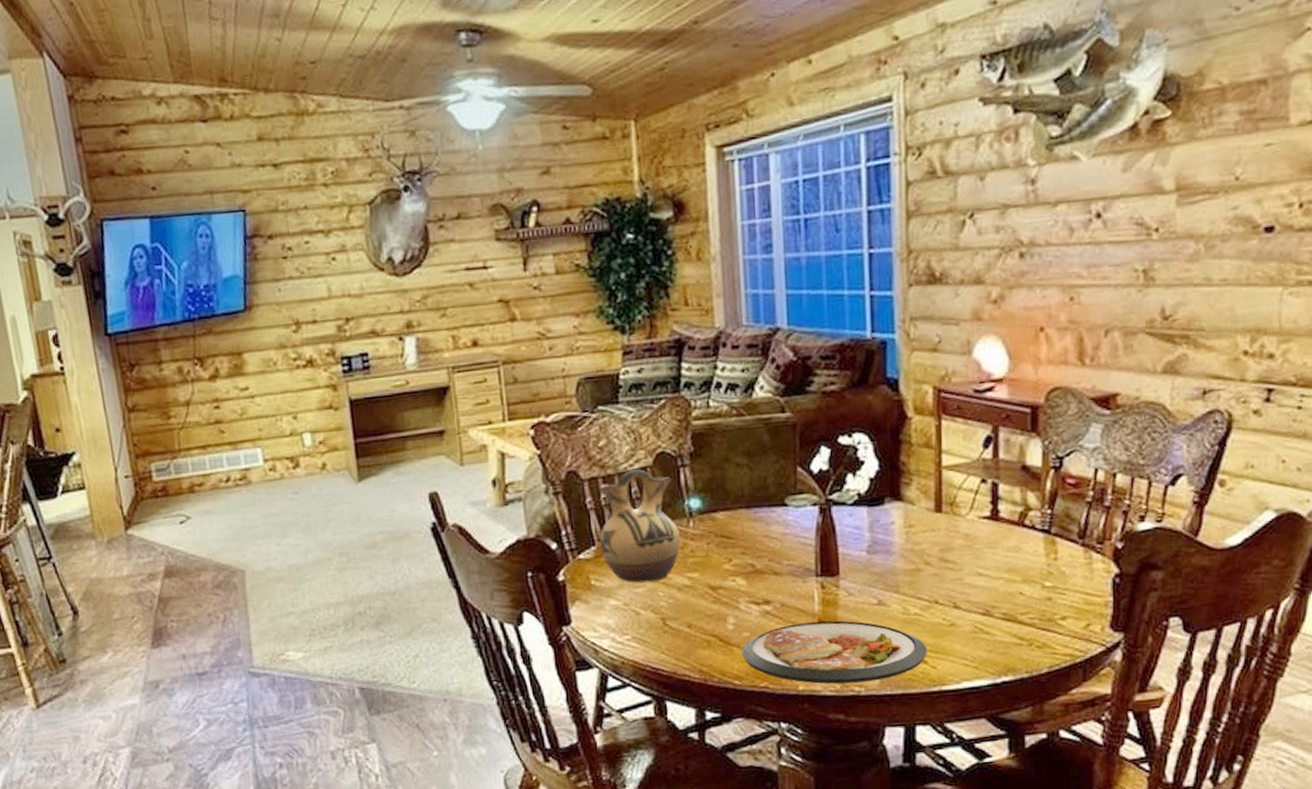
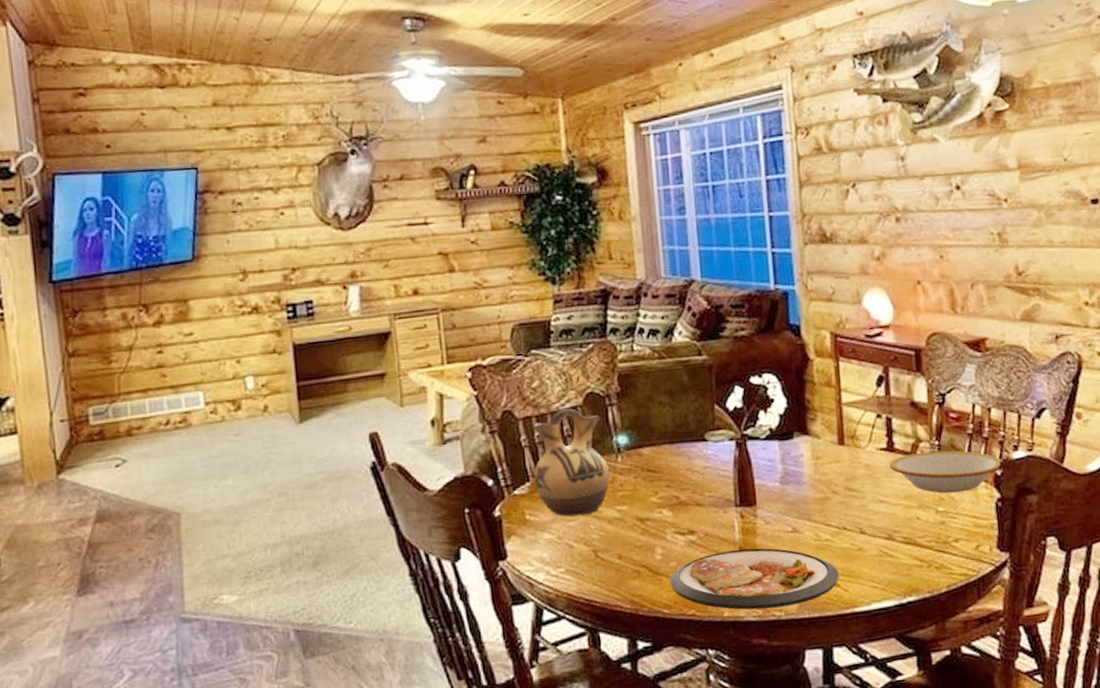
bowl: none [992,520,1126,567] -> present [889,450,1003,493]

